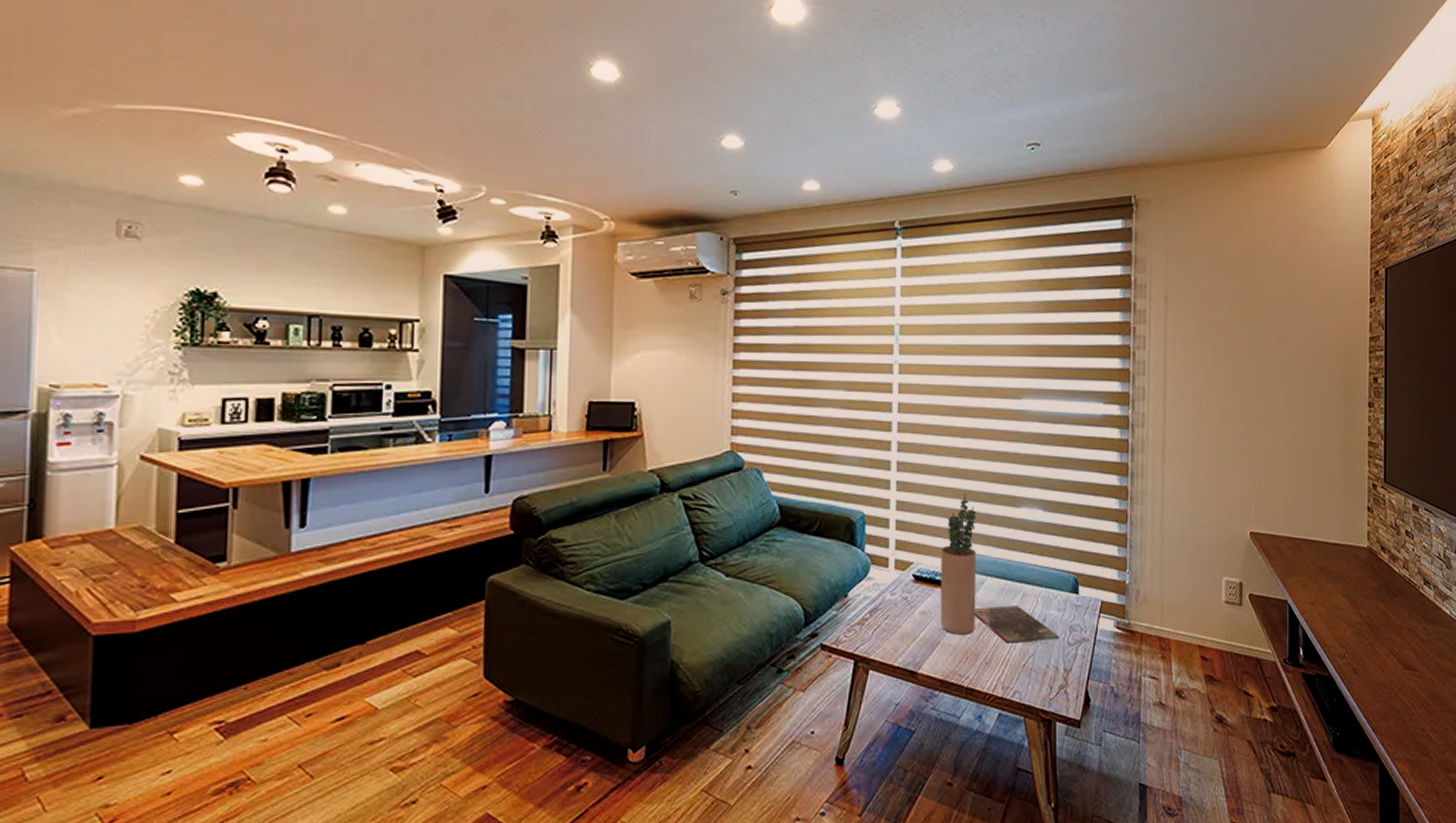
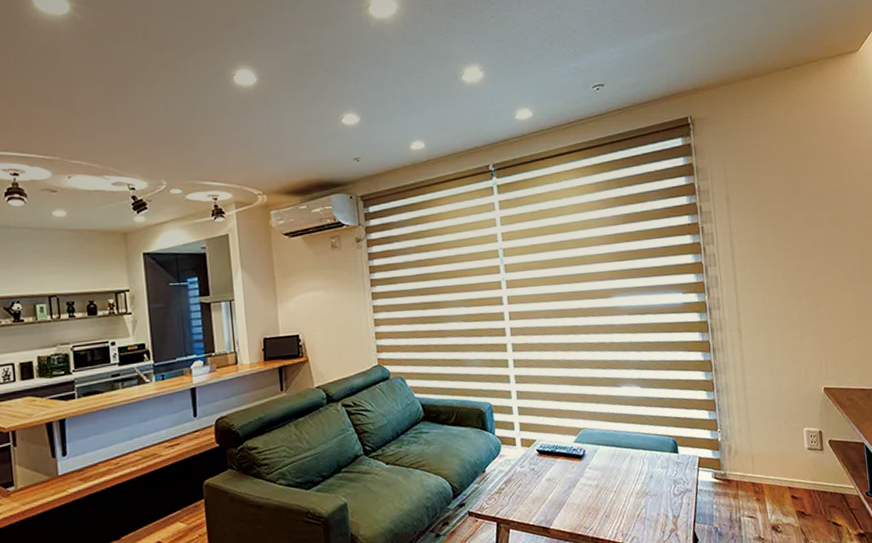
vase: present [940,494,977,635] -> none [557,380,594,495]
magazine: present [974,606,1060,643] -> none [591,467,666,499]

